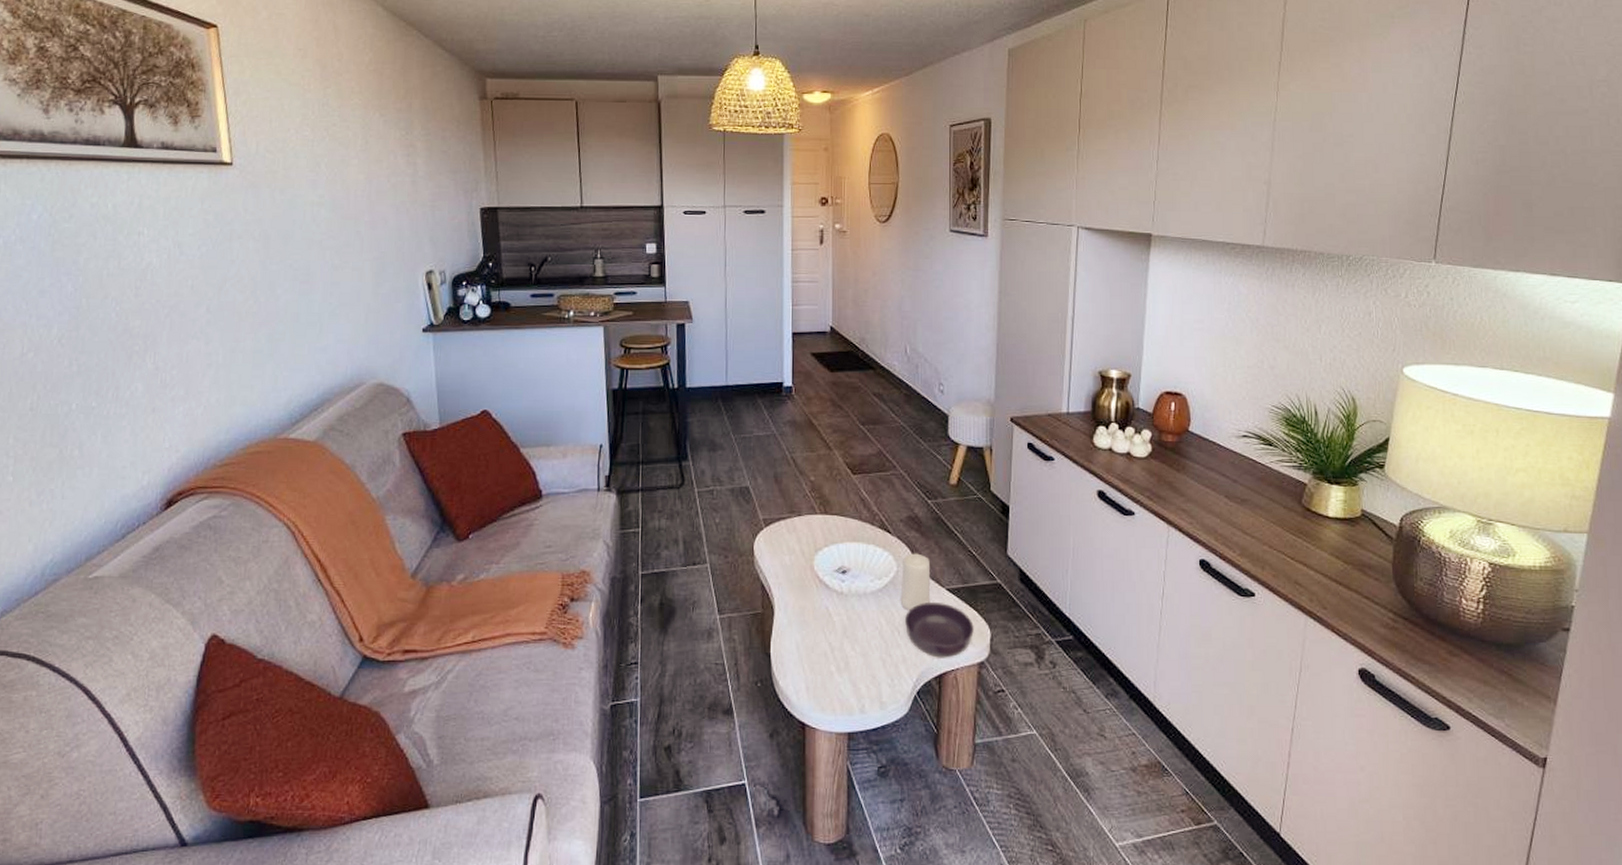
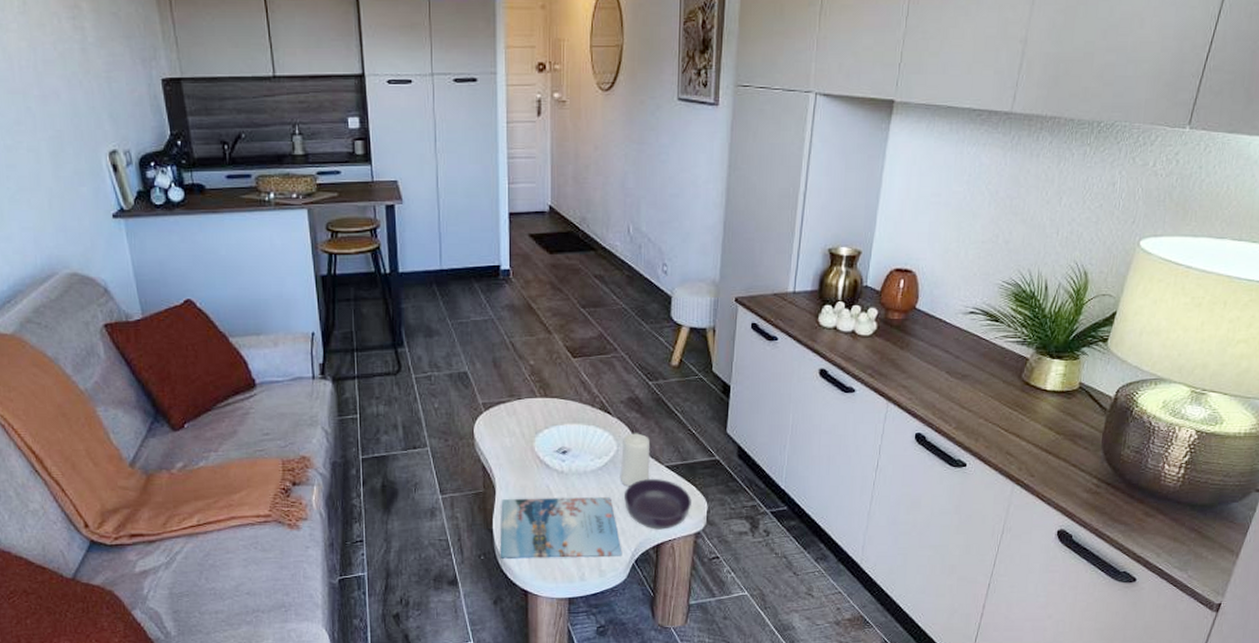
magazine: none [778,620,904,687] -> present [501,497,622,559]

